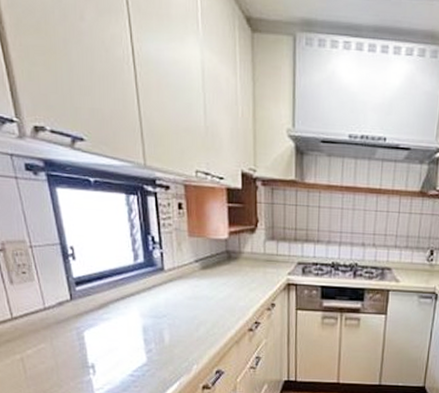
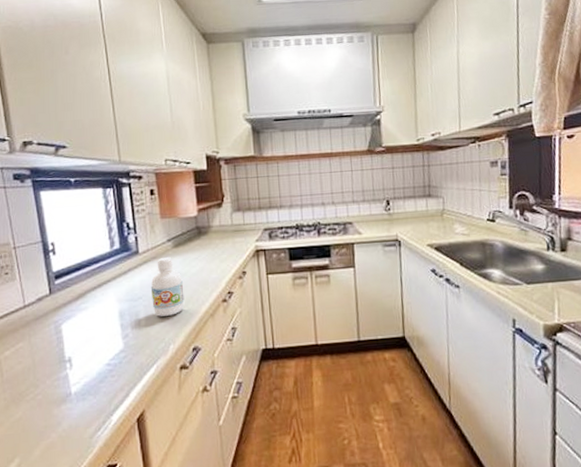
bottle: none [175,278,210,337] -> present [150,257,185,317]

